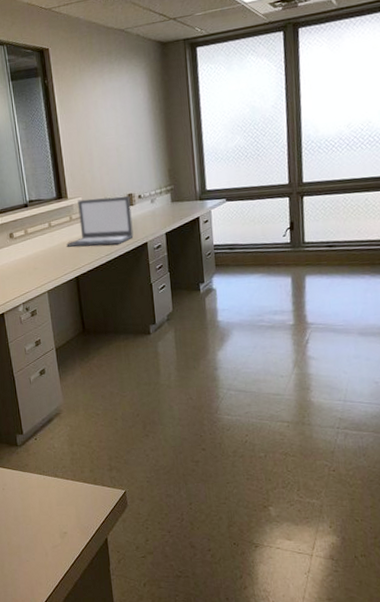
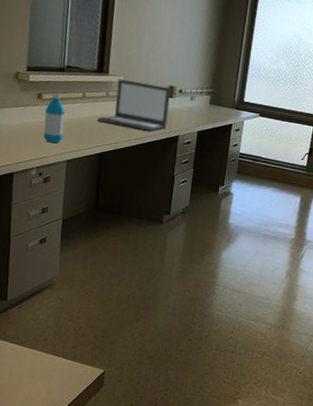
water bottle: none [18,229,40,278] -> present [43,93,65,143]

